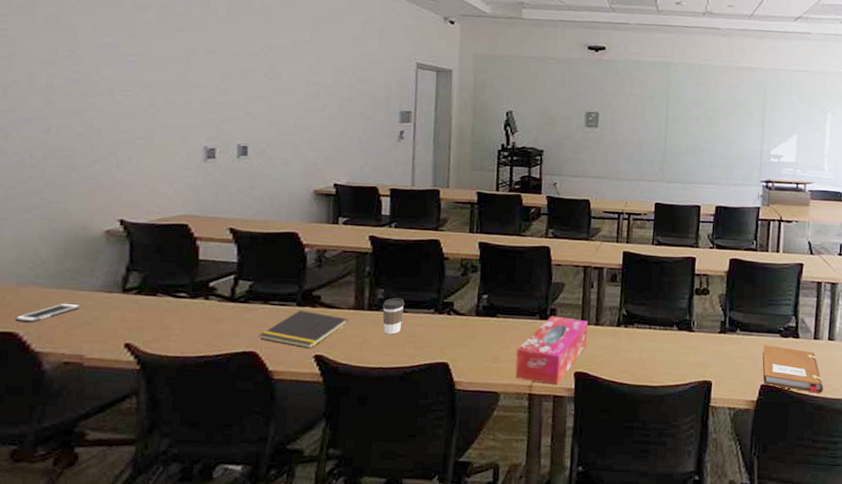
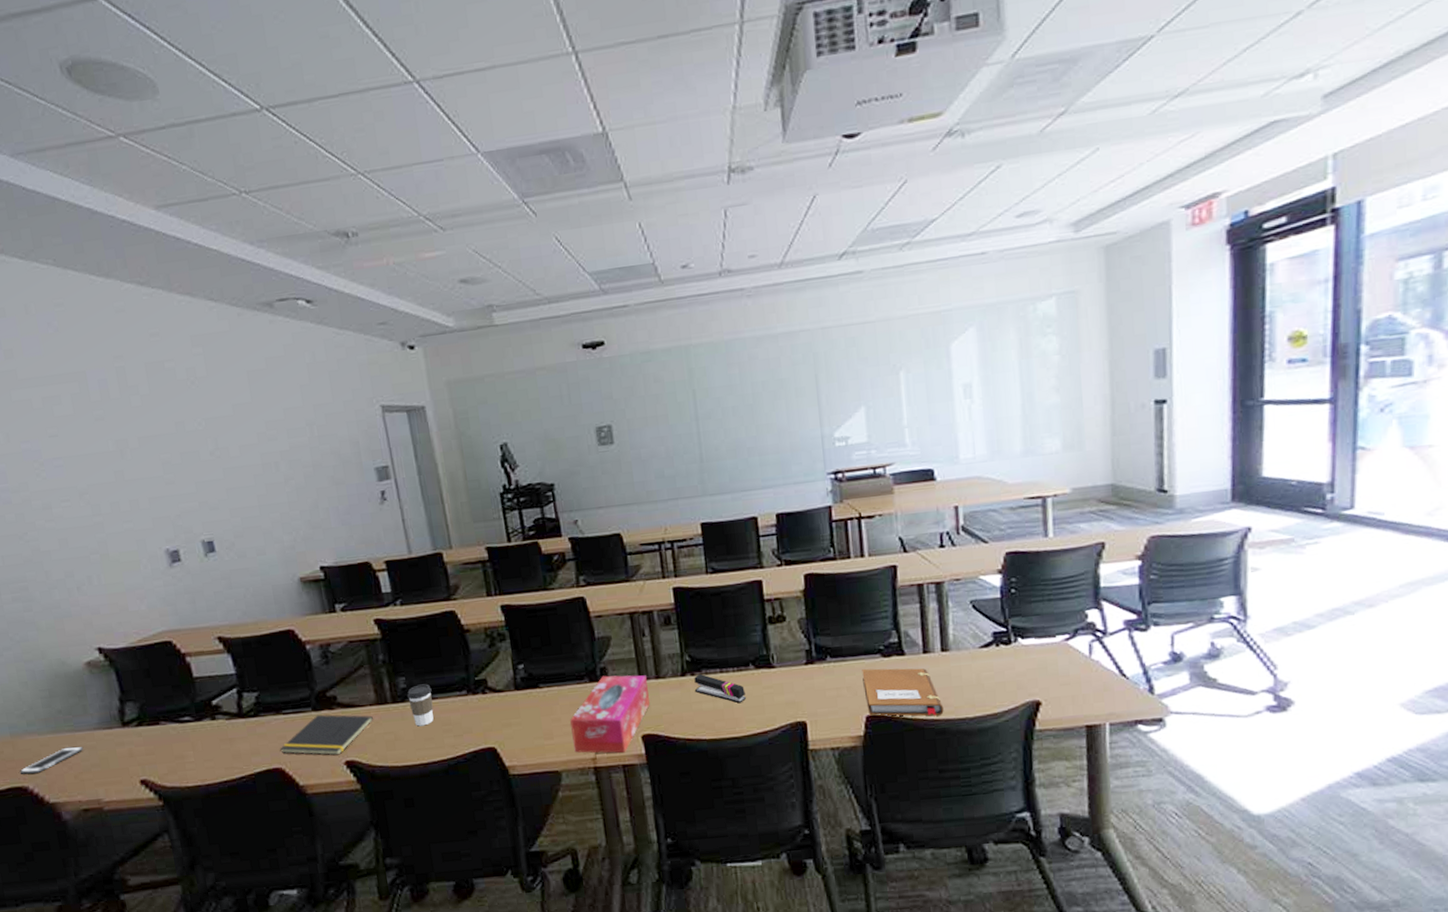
stapler: none [625,327,667,358] -> present [694,673,746,704]

